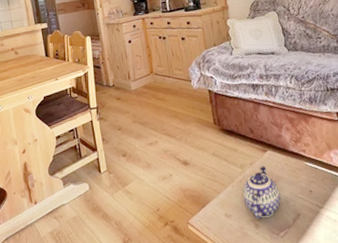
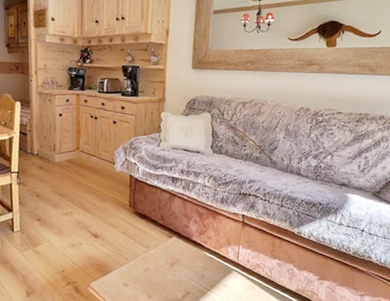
teapot: present [242,166,281,219] -> none [142,249,176,292]

